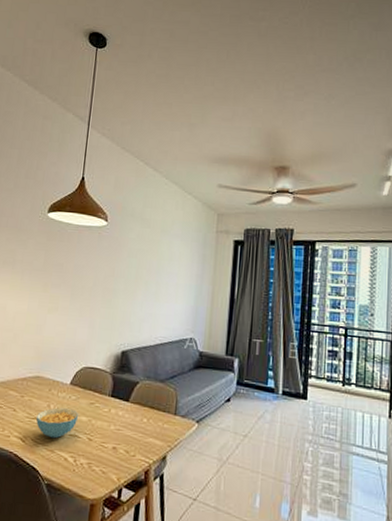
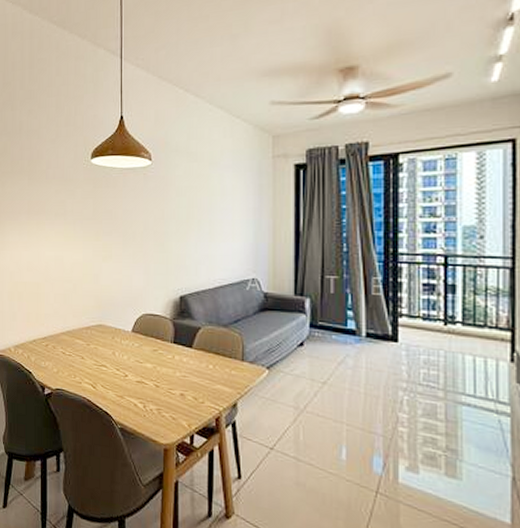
cereal bowl: present [36,407,79,439] -> none [104,355,144,385]

